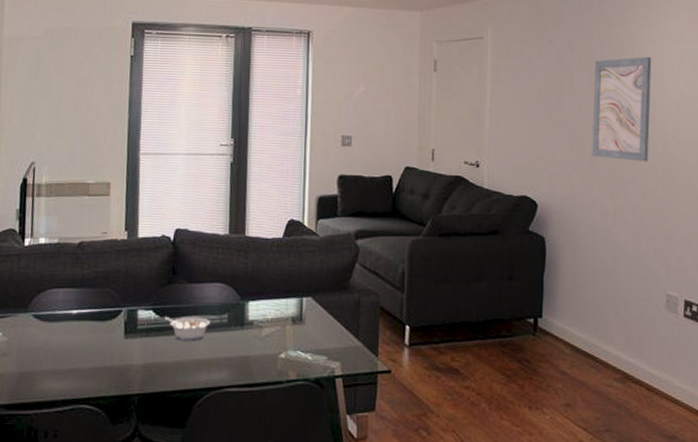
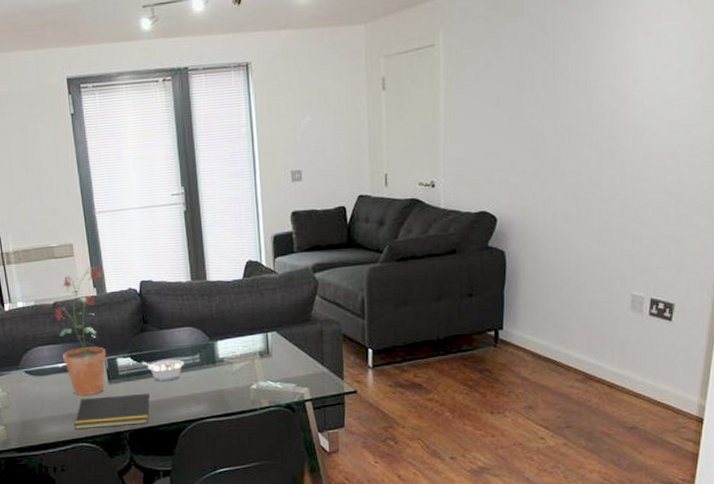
potted plant: none [74,208,139,350] -> present [52,266,107,396]
notepad: none [78,352,168,389] -> present [74,393,150,429]
wall art: present [592,56,652,162] -> none [555,41,624,162]

